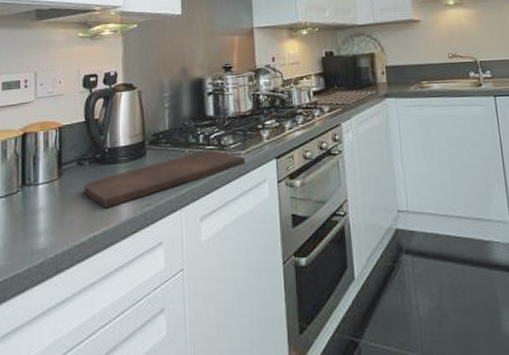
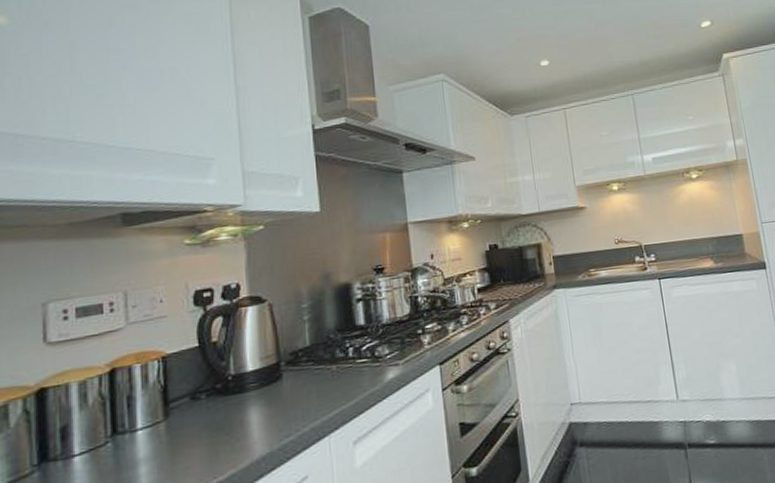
cutting board: present [84,150,245,208] -> none [201,363,404,448]

